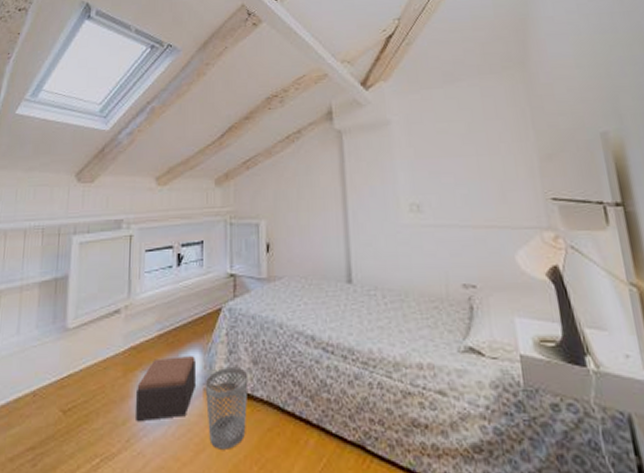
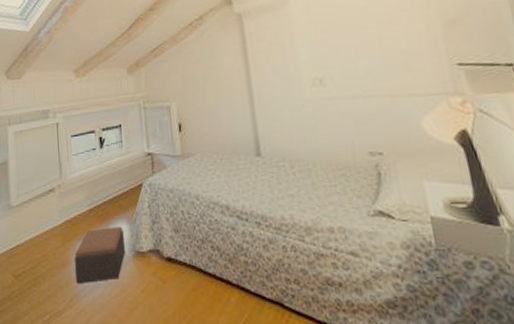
wastebasket: present [205,366,249,449] -> none [133,234,173,307]

